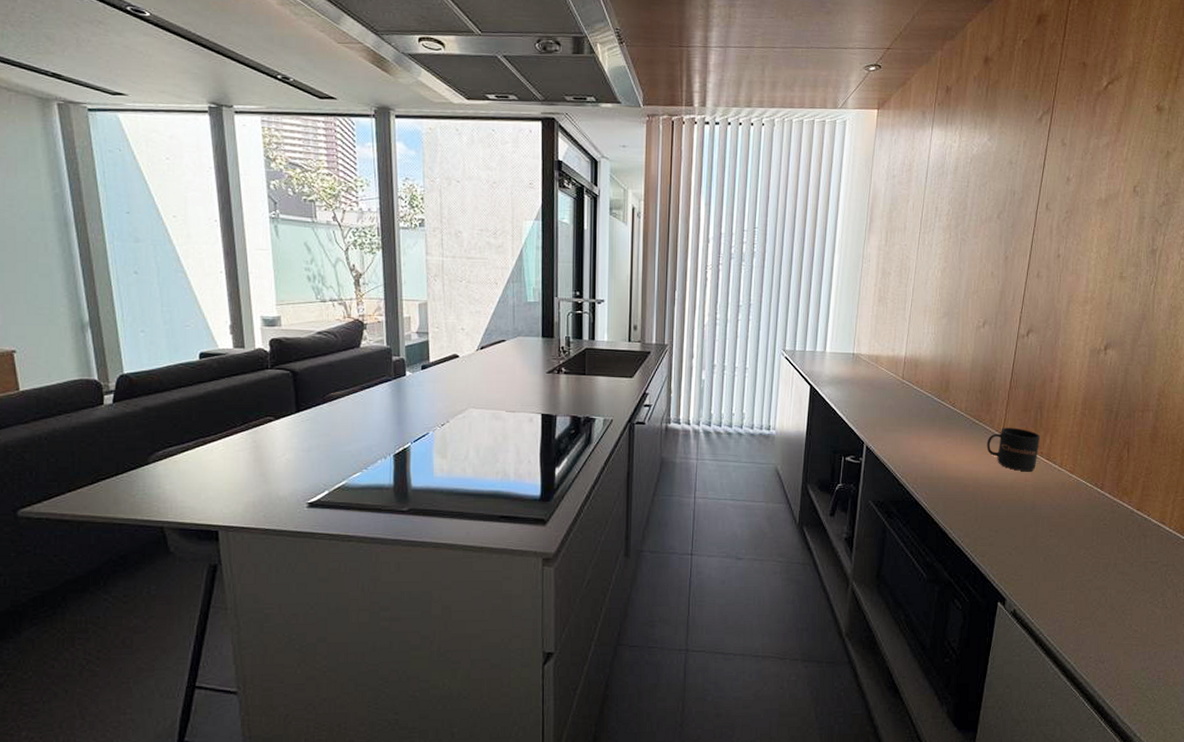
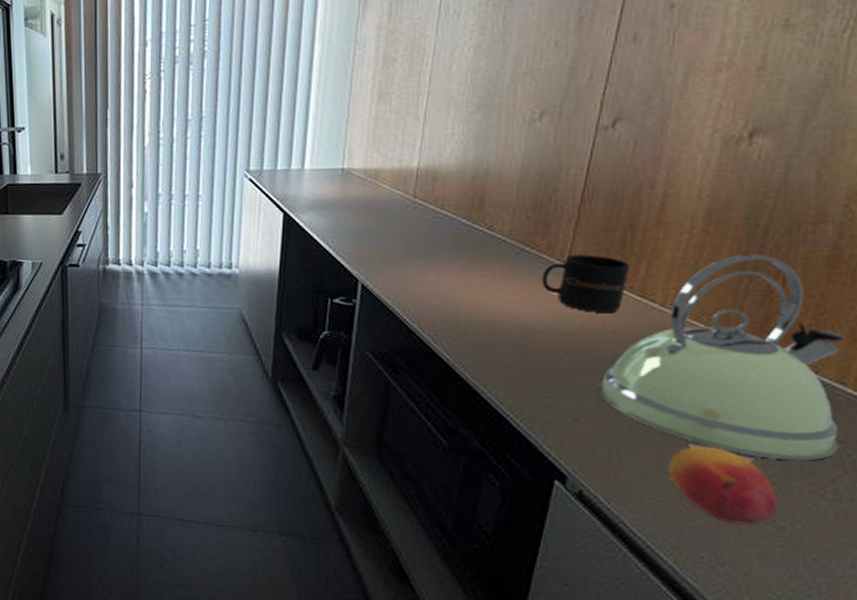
kettle: none [1023,430,1163,581] -> present [597,253,846,461]
fruit: none [1067,571,1132,631] -> present [667,446,778,526]

